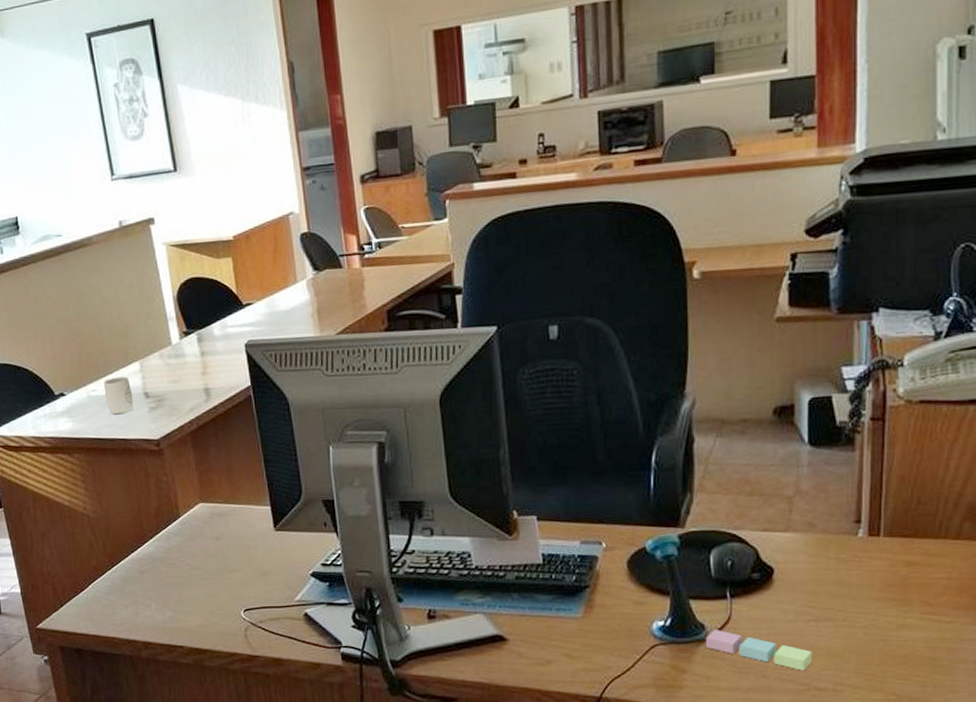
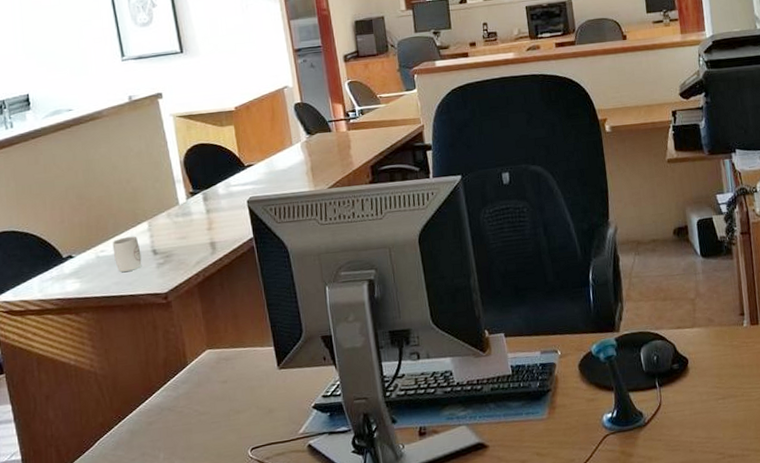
sticky notes: present [705,629,813,671] -> none [644,415,725,442]

